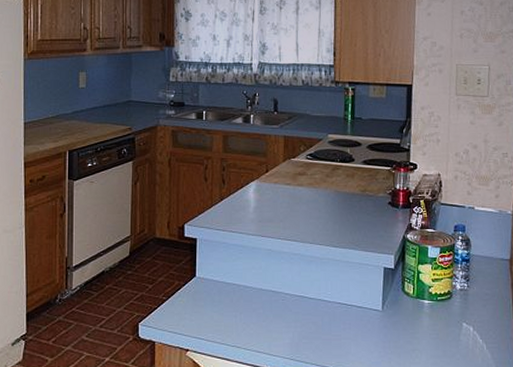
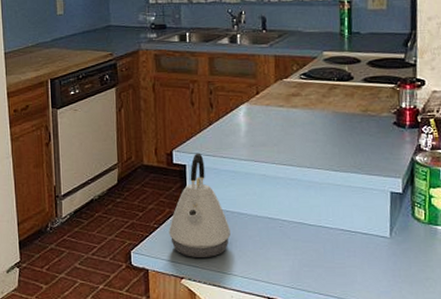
kettle: none [177,227,236,330] -> present [169,153,230,257]

